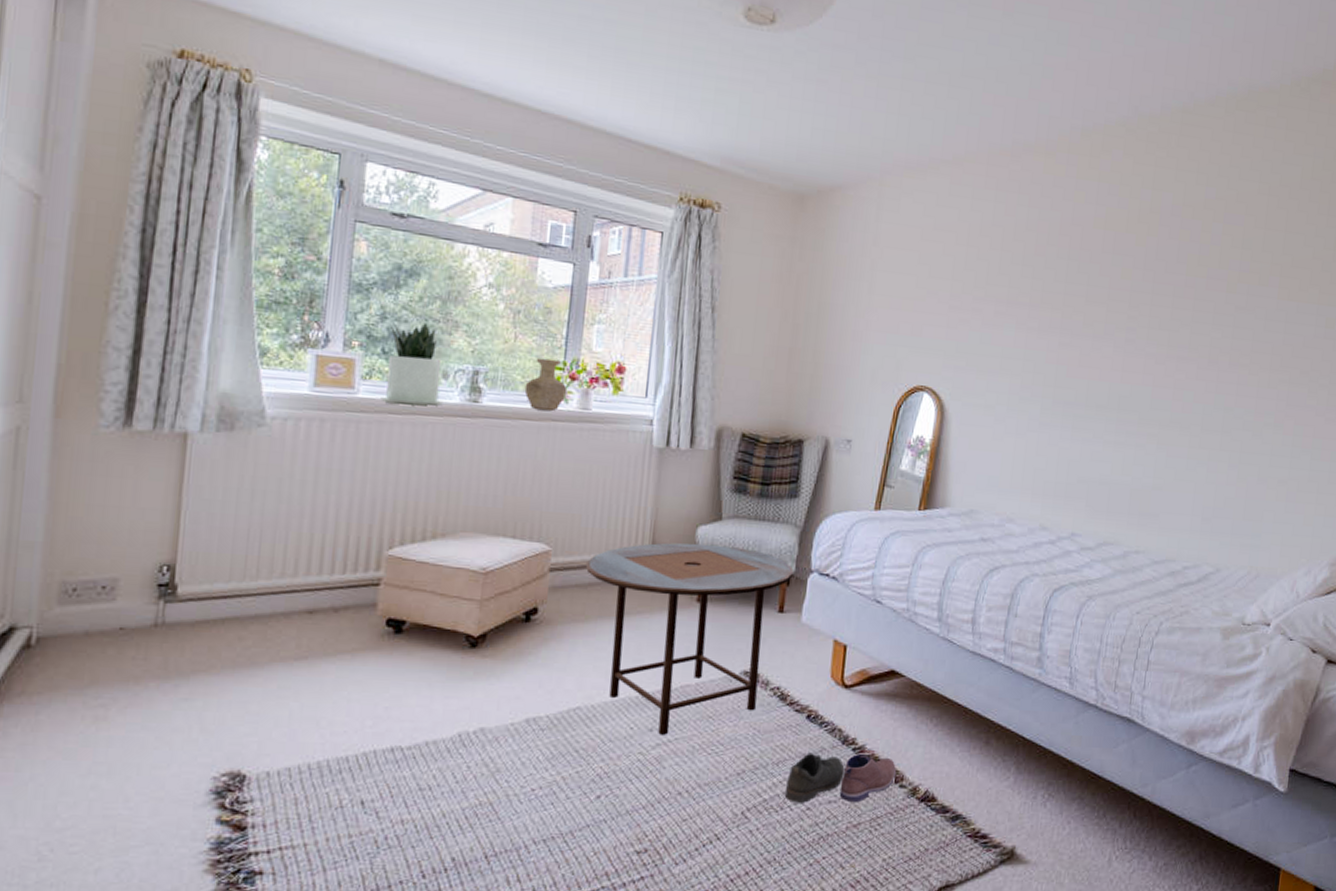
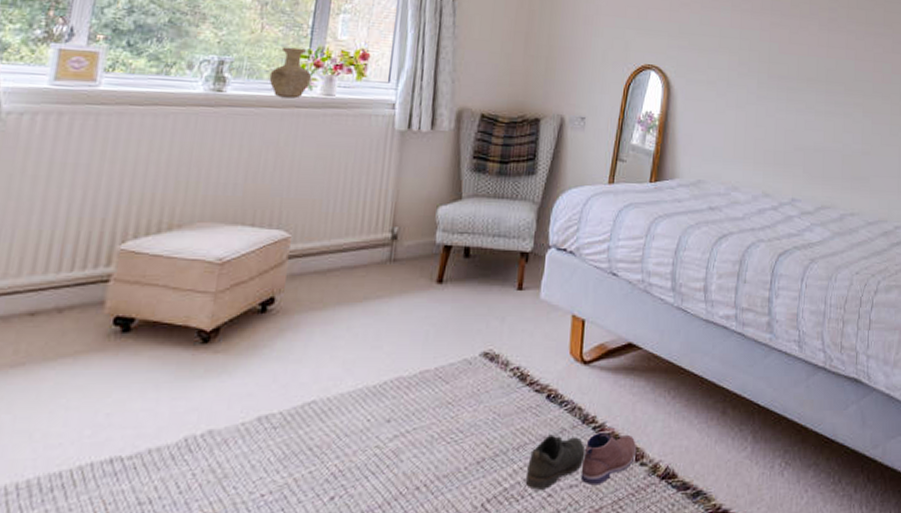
planter: present [380,323,443,407] -> none [122,16,187,97]
side table: present [585,542,794,735] -> none [325,223,532,425]

